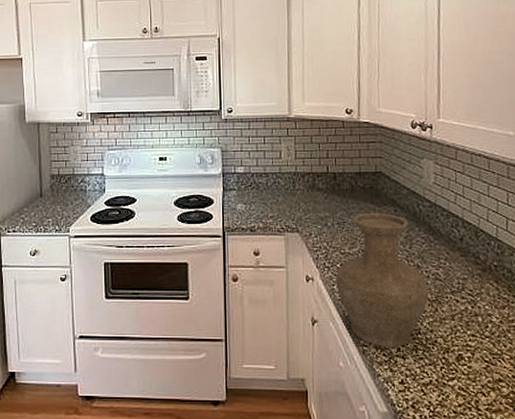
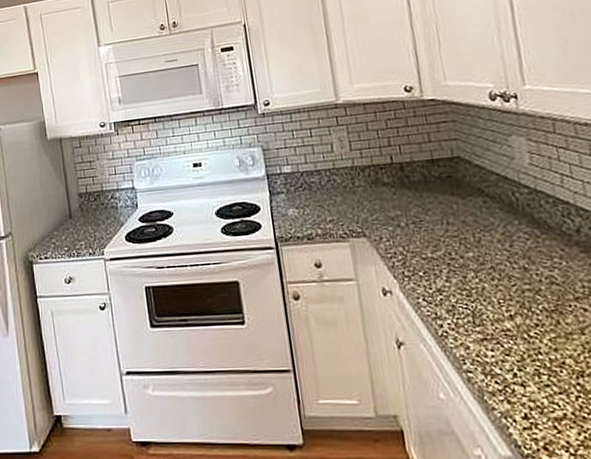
vase: present [335,212,429,348] -> none [419,206,545,373]

